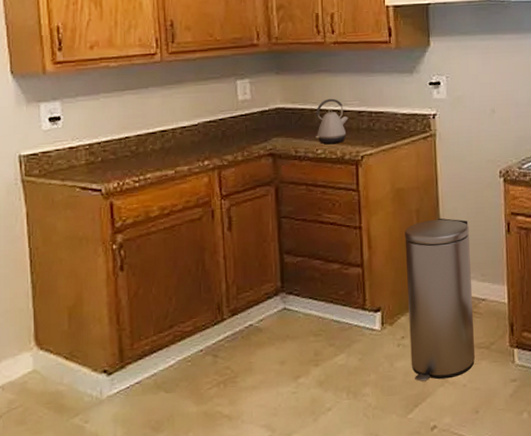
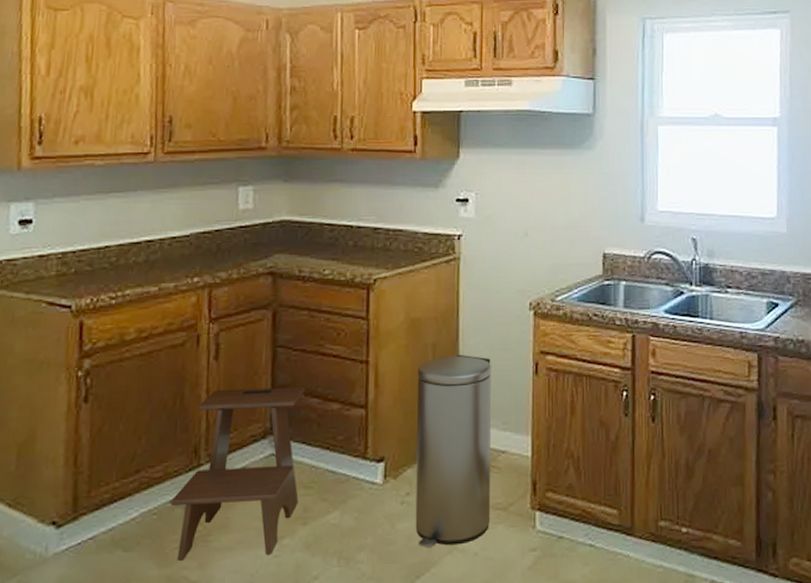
step stool: none [201,250,310,399] -> present [170,386,306,561]
kettle: present [315,98,349,145] -> none [322,212,362,264]

